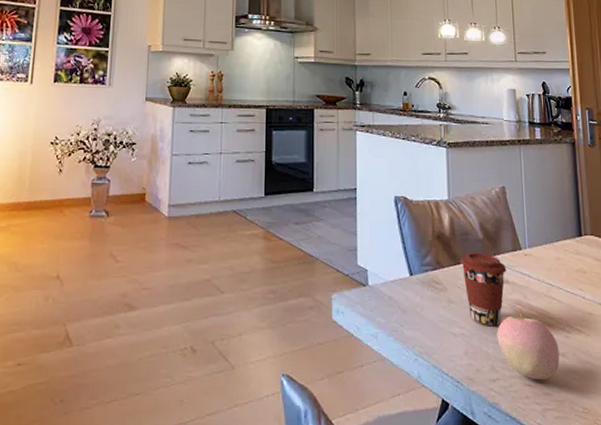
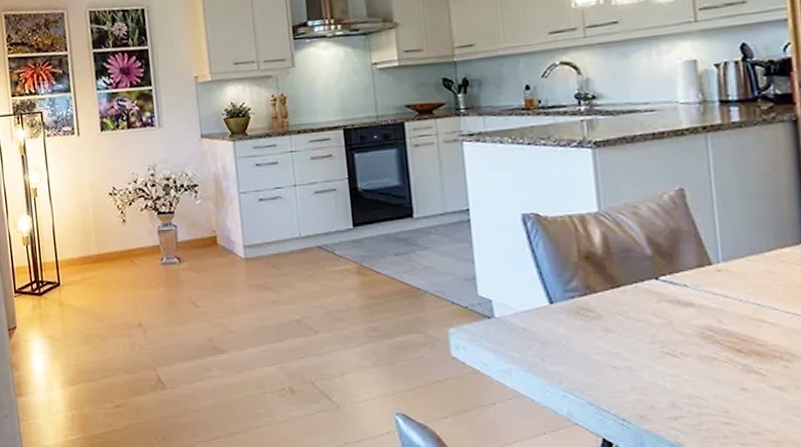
coffee cup: present [461,252,506,327] -> none [620,271,690,357]
apple: present [497,308,560,381] -> none [677,335,775,418]

